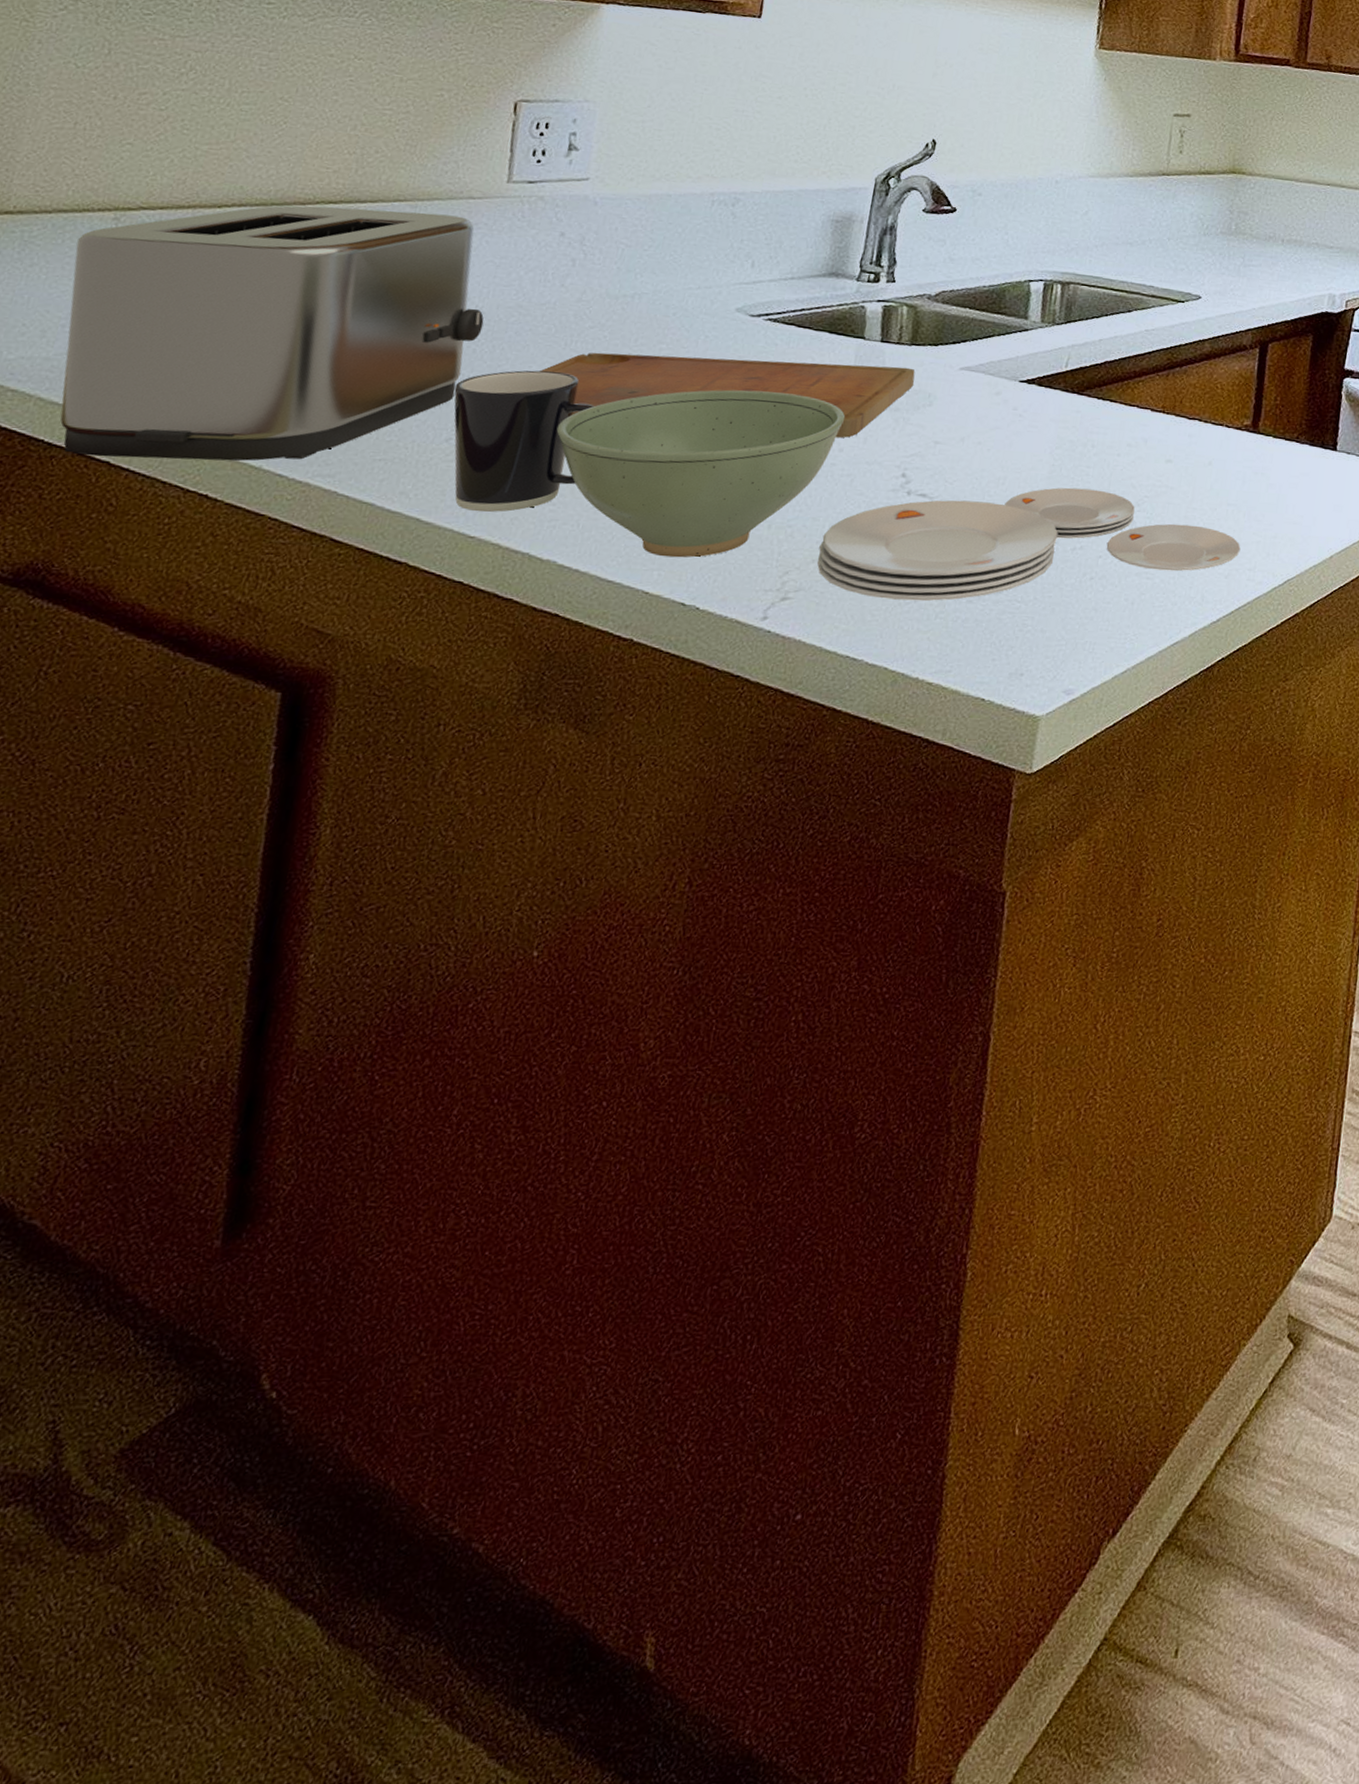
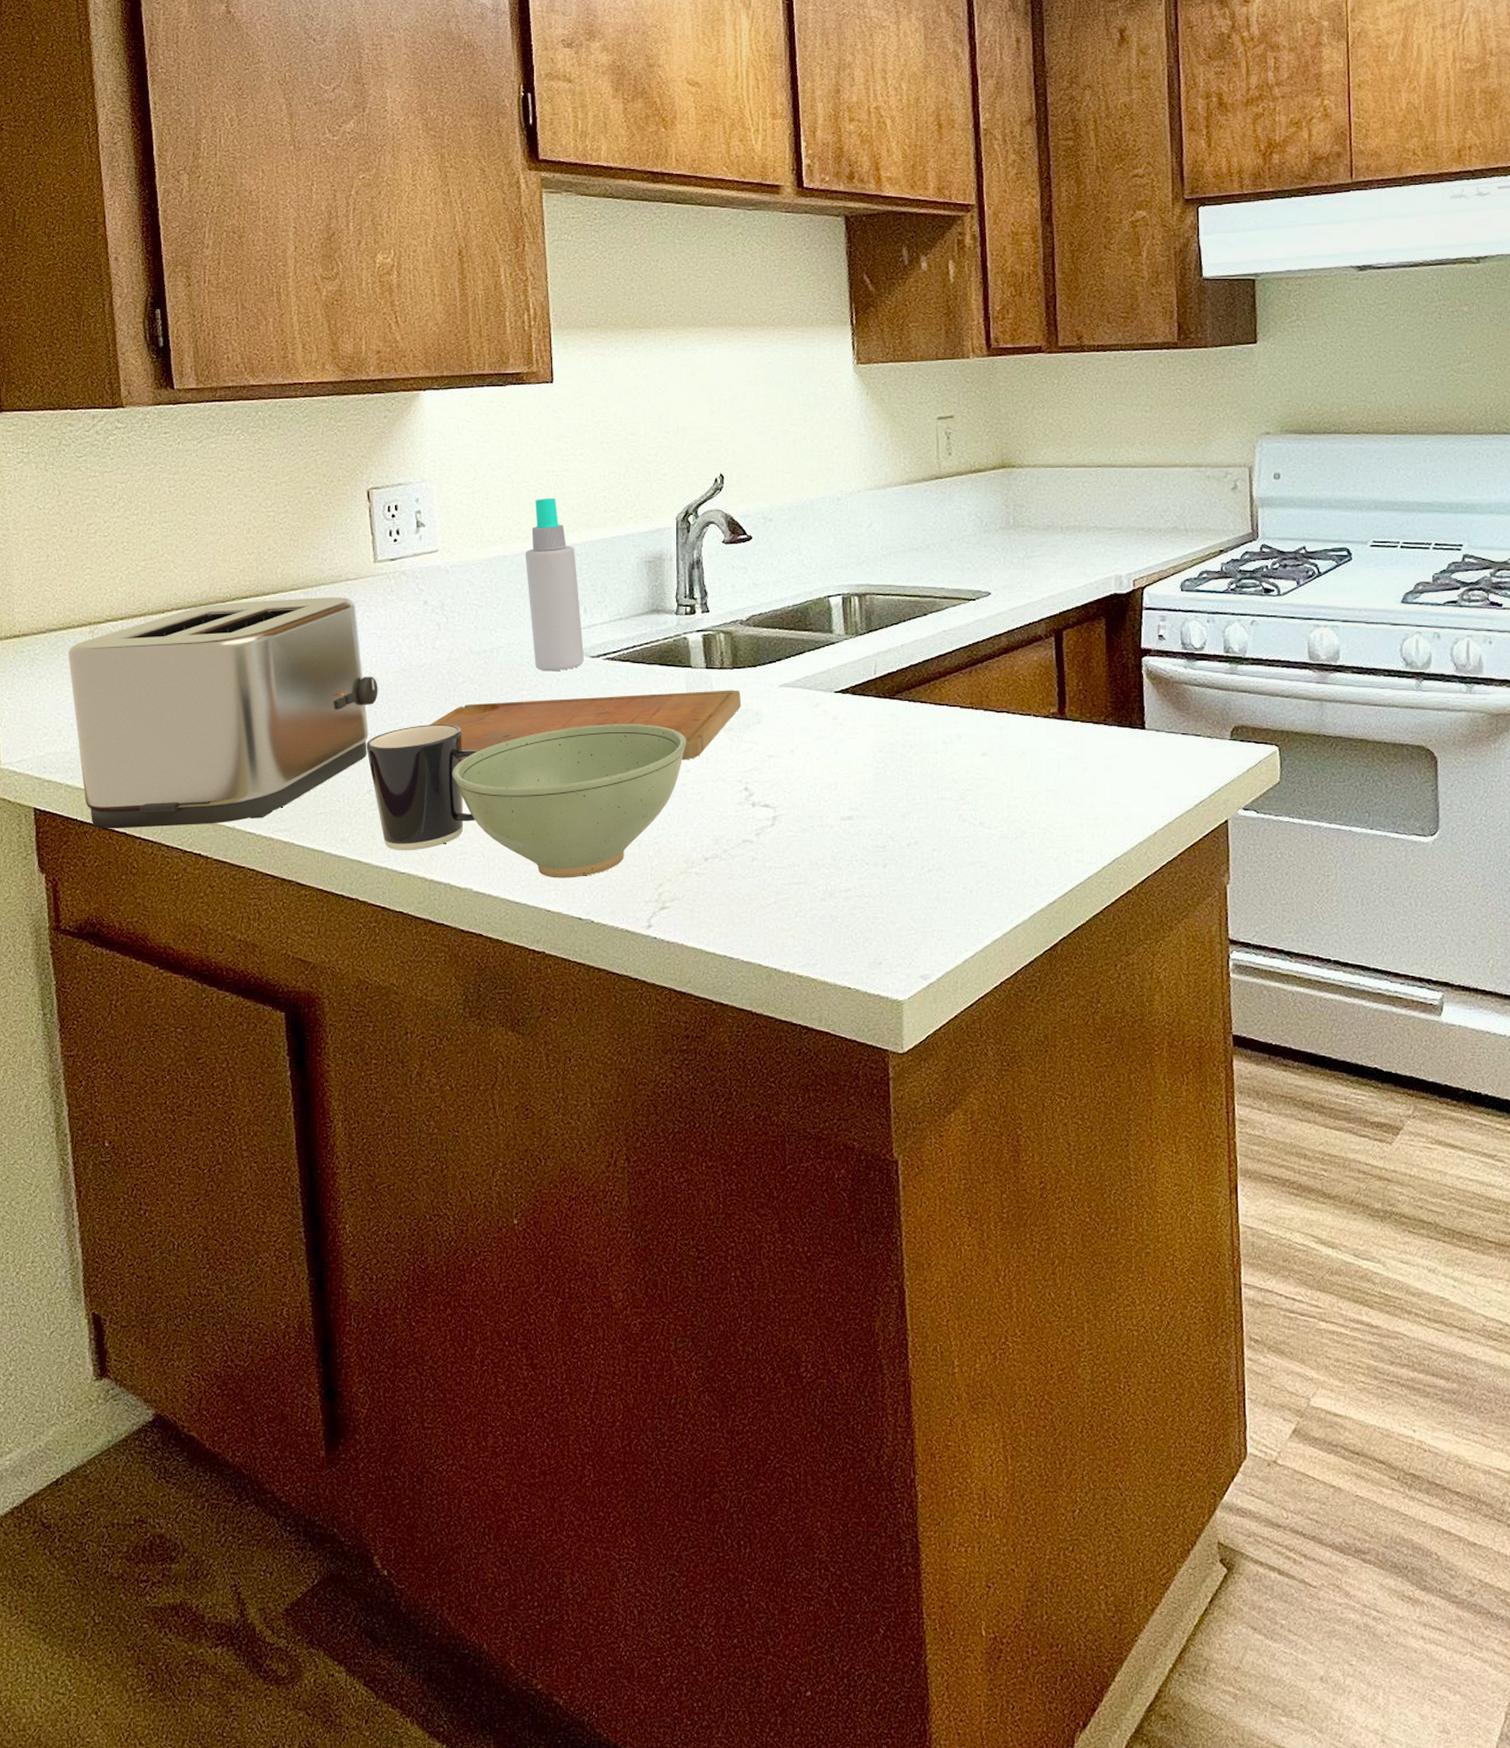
spray bottle: none [682,138,754,327] -> present [525,498,585,672]
plate: present [817,487,1241,602] -> none [685,787,1066,902]

